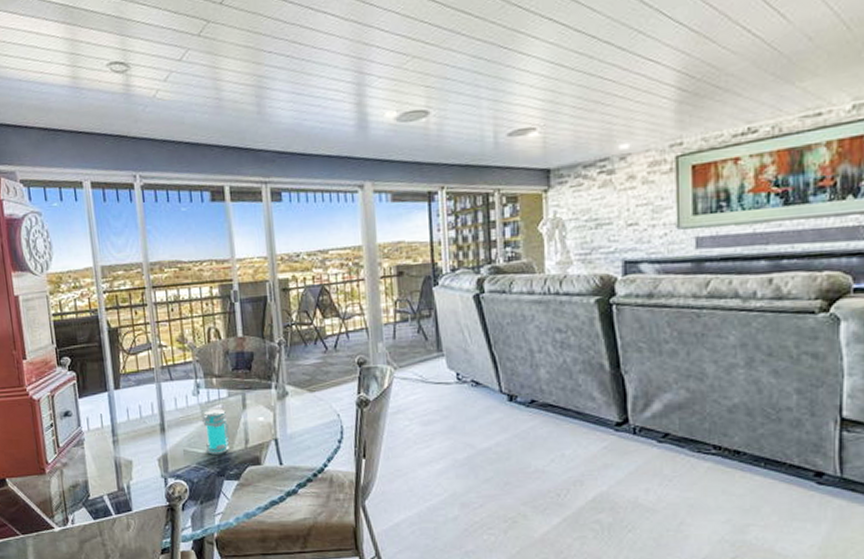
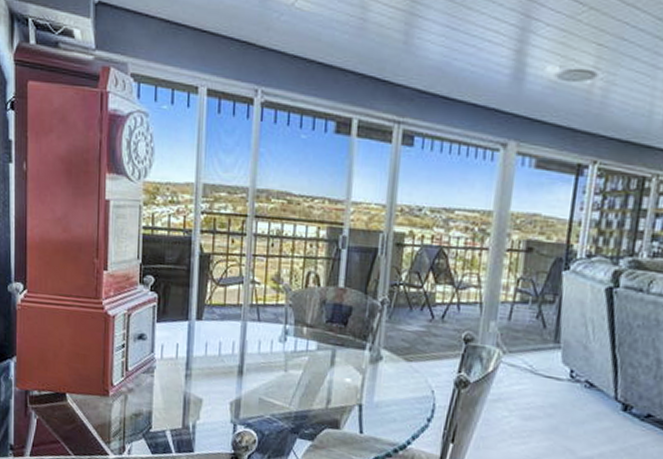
jar: present [202,409,230,455] -> none [284,360,312,410]

